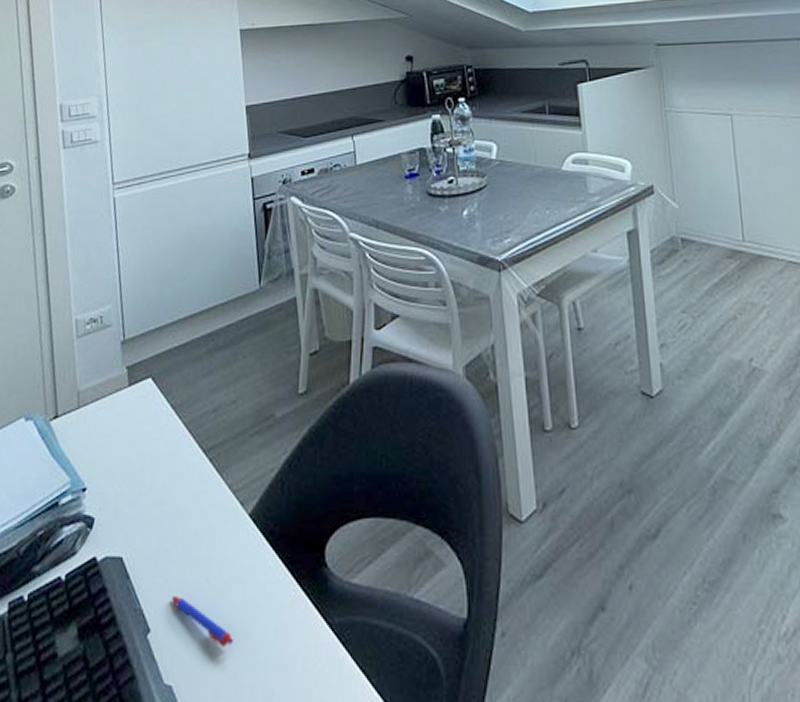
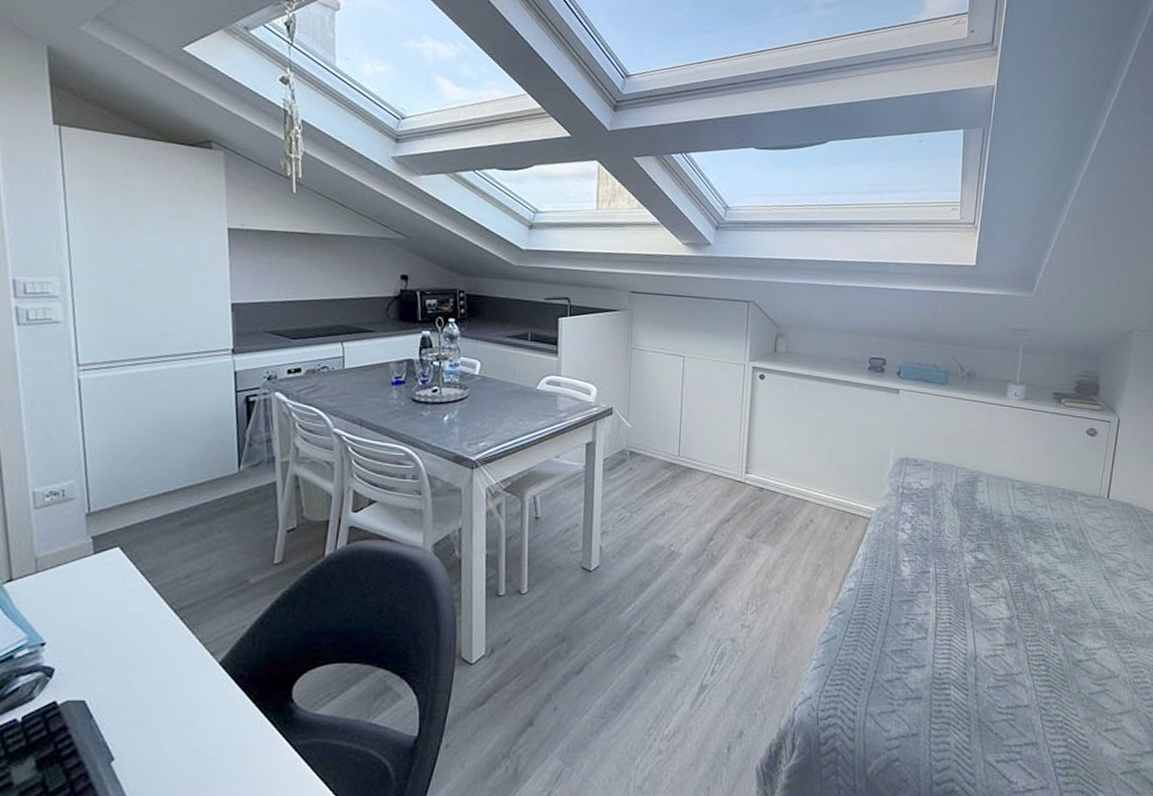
pen: present [171,595,233,648] -> none [136,729,199,769]

